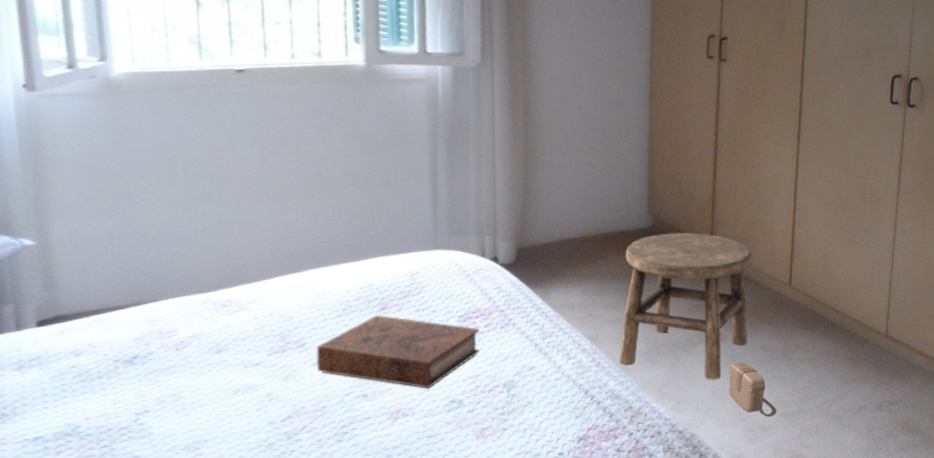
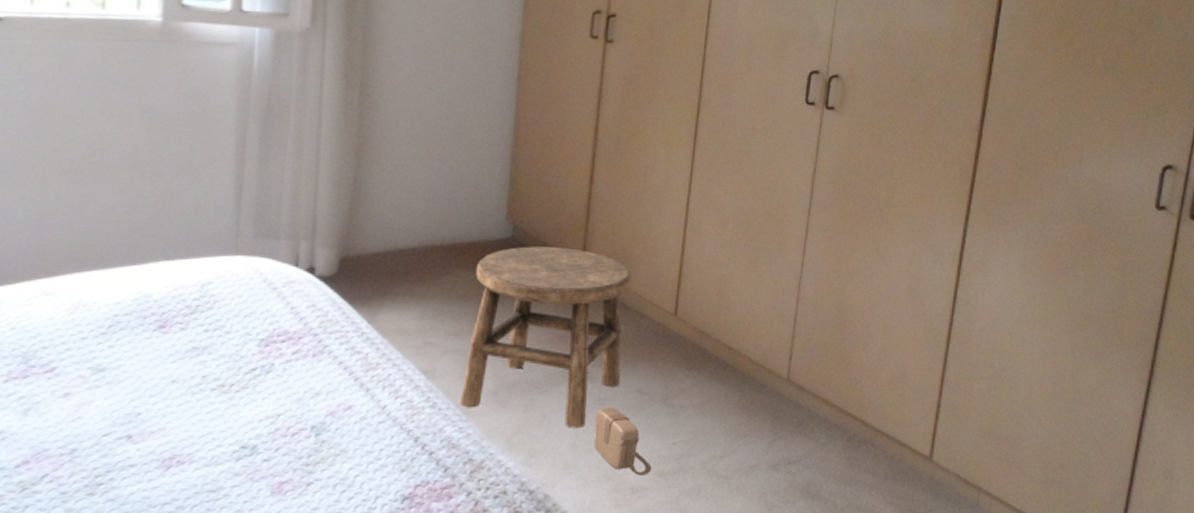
book: present [316,315,479,390] -> none [67,334,285,432]

